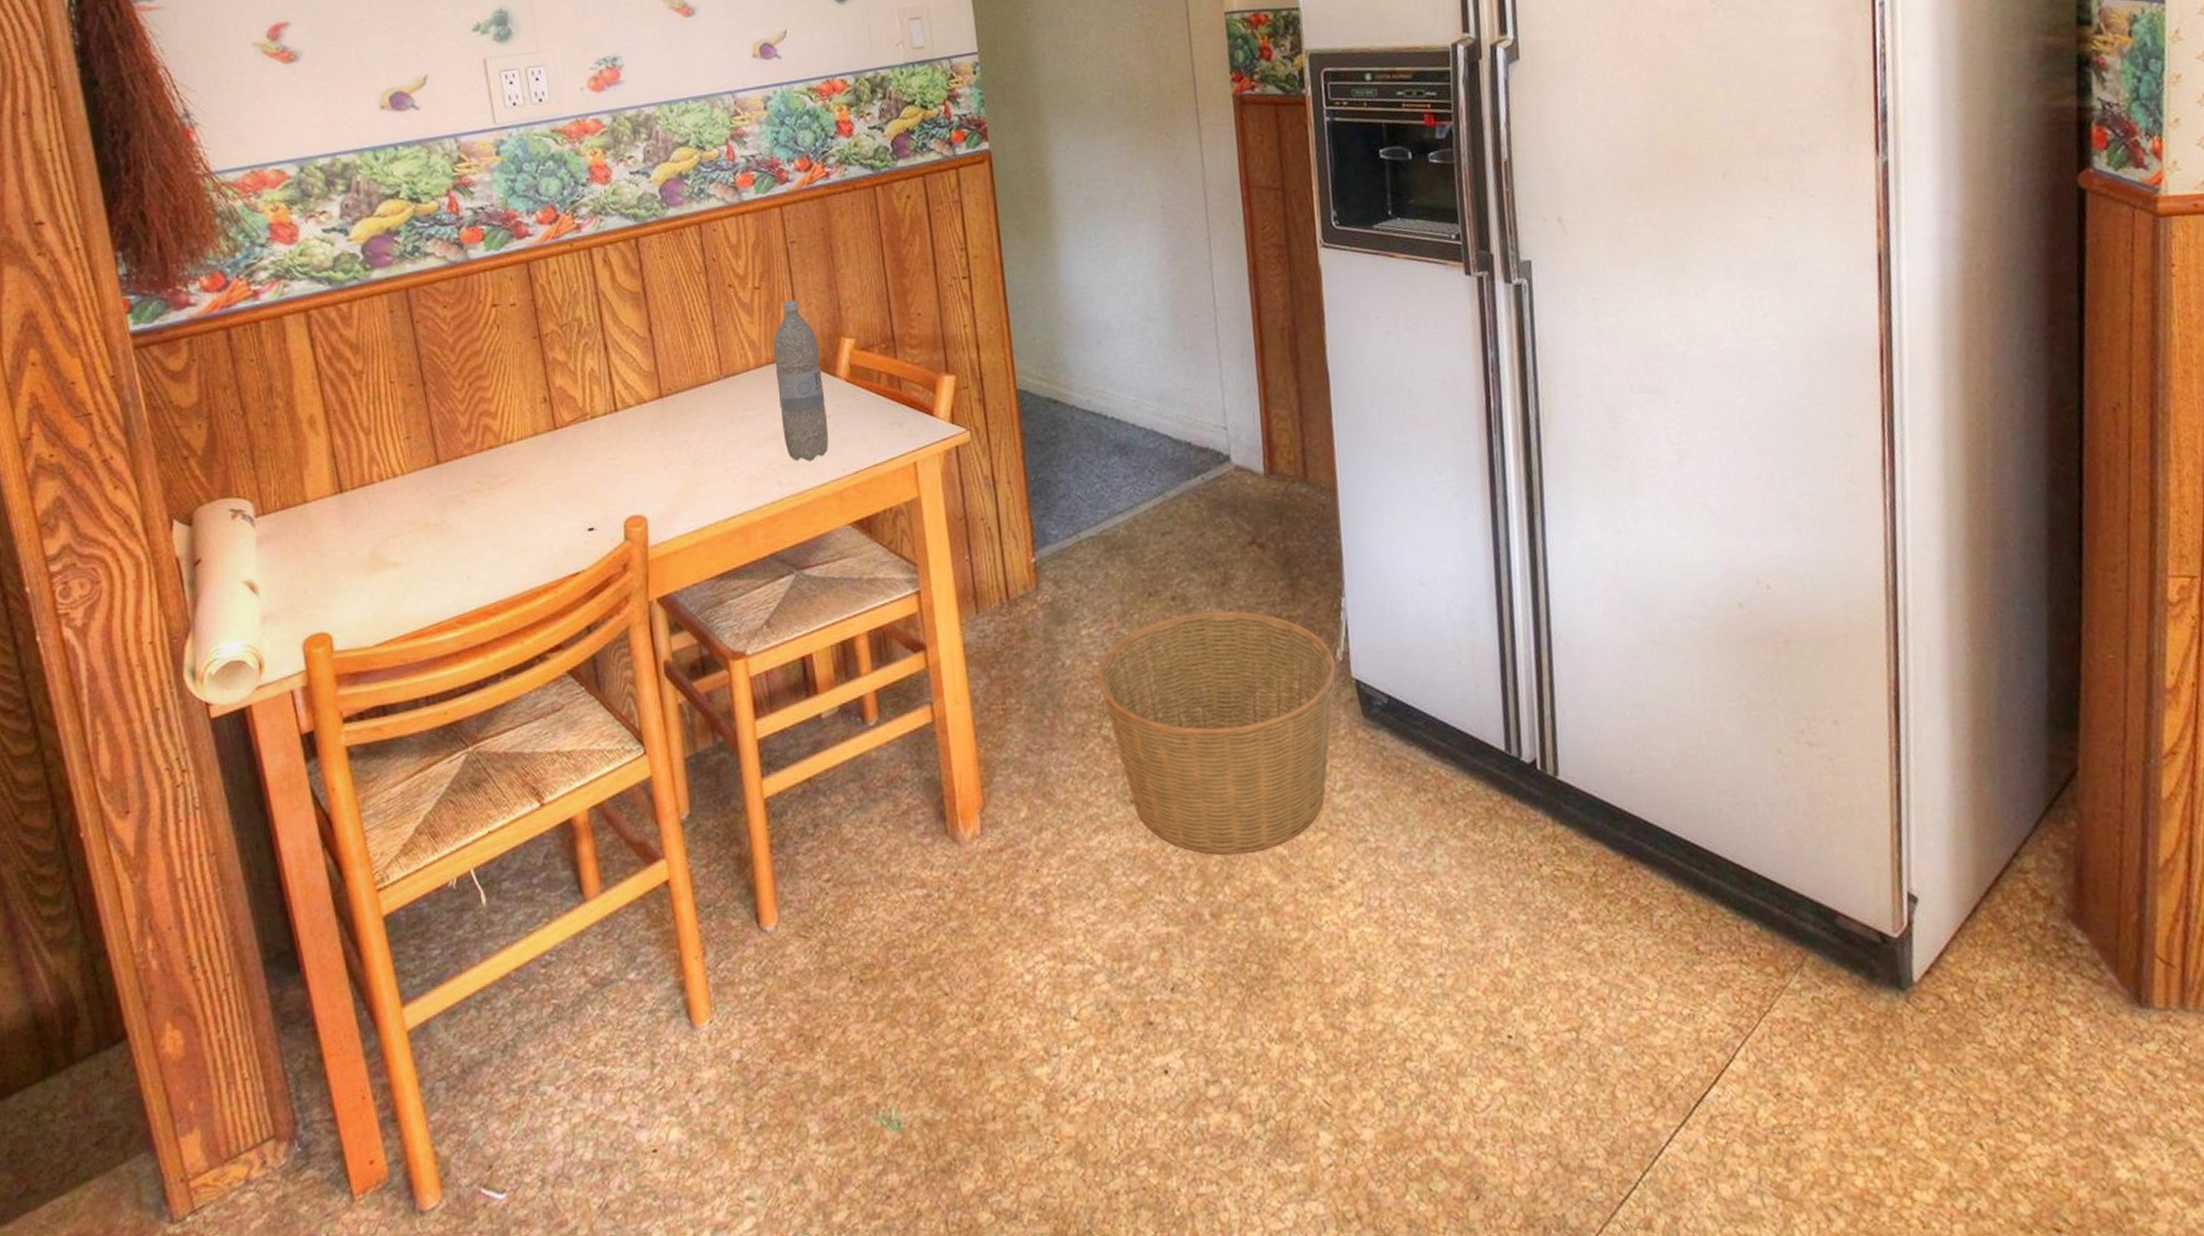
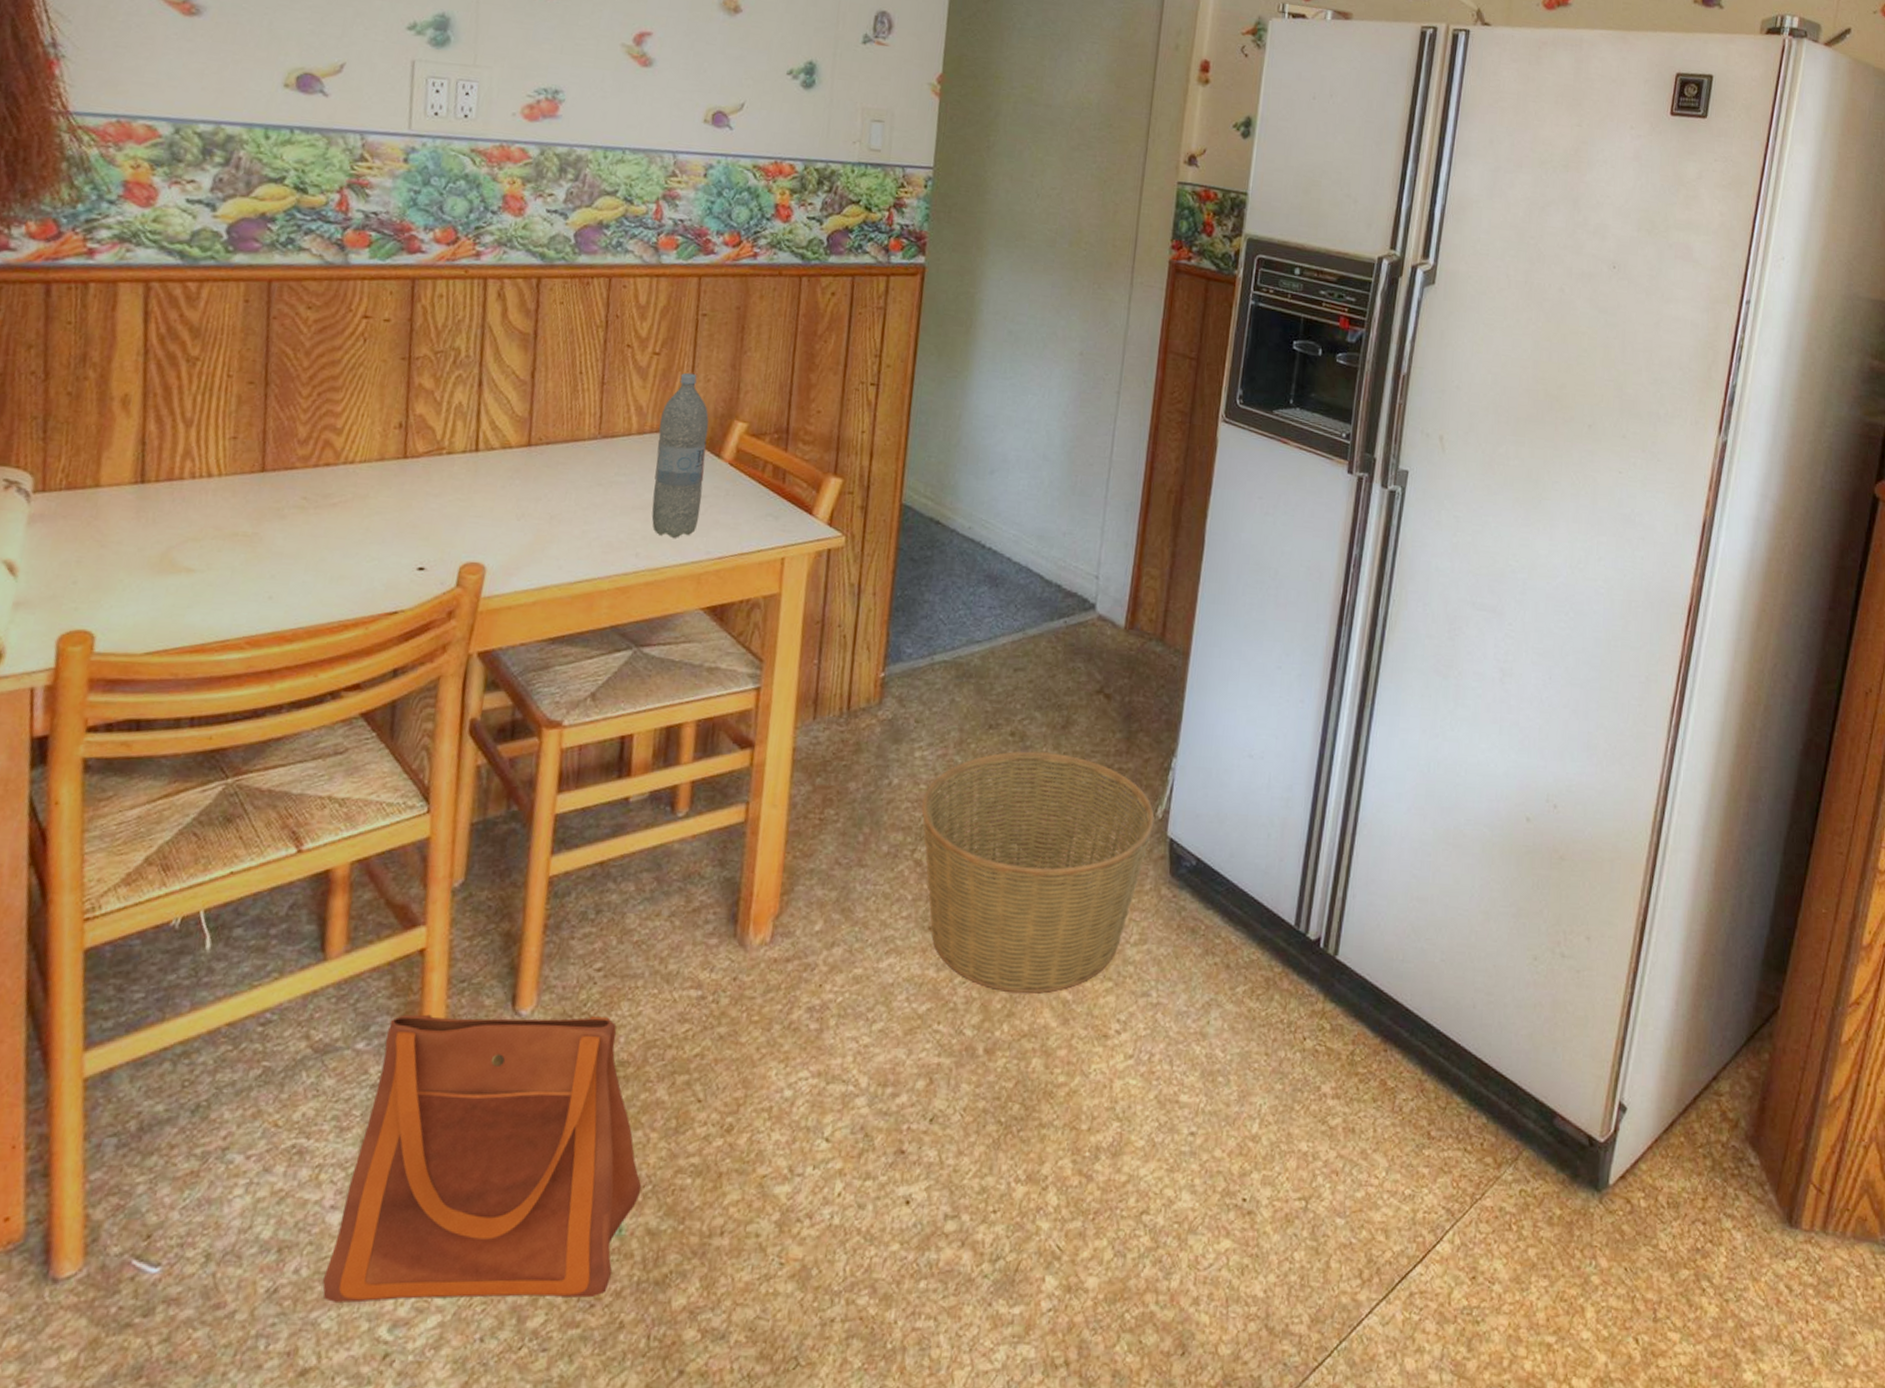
shopping bag: none [644,924,911,1213] -> present [322,1014,642,1303]

